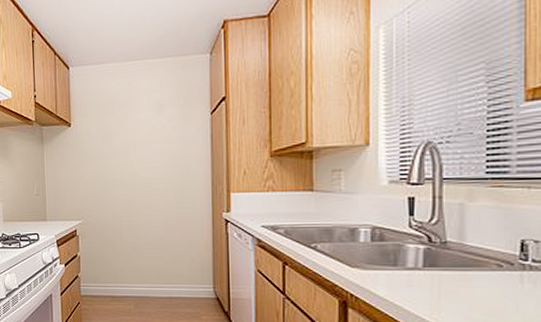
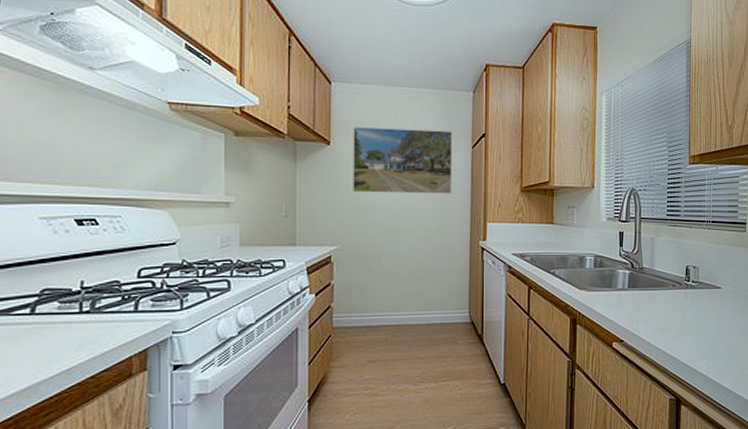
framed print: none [90,98,191,170] -> present [353,127,453,194]

